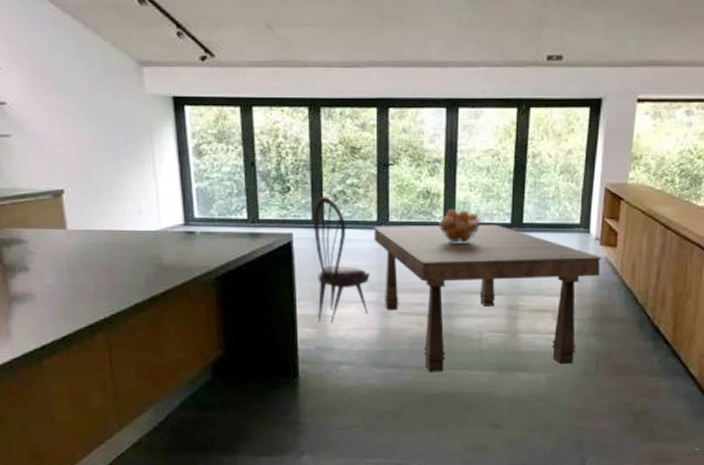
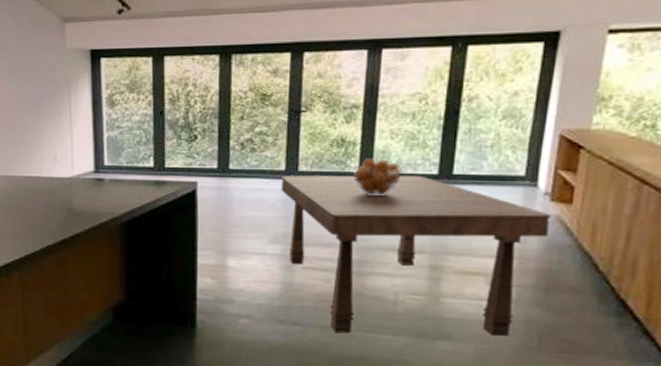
dining chair: present [313,197,370,324] -> none [219,145,275,275]

